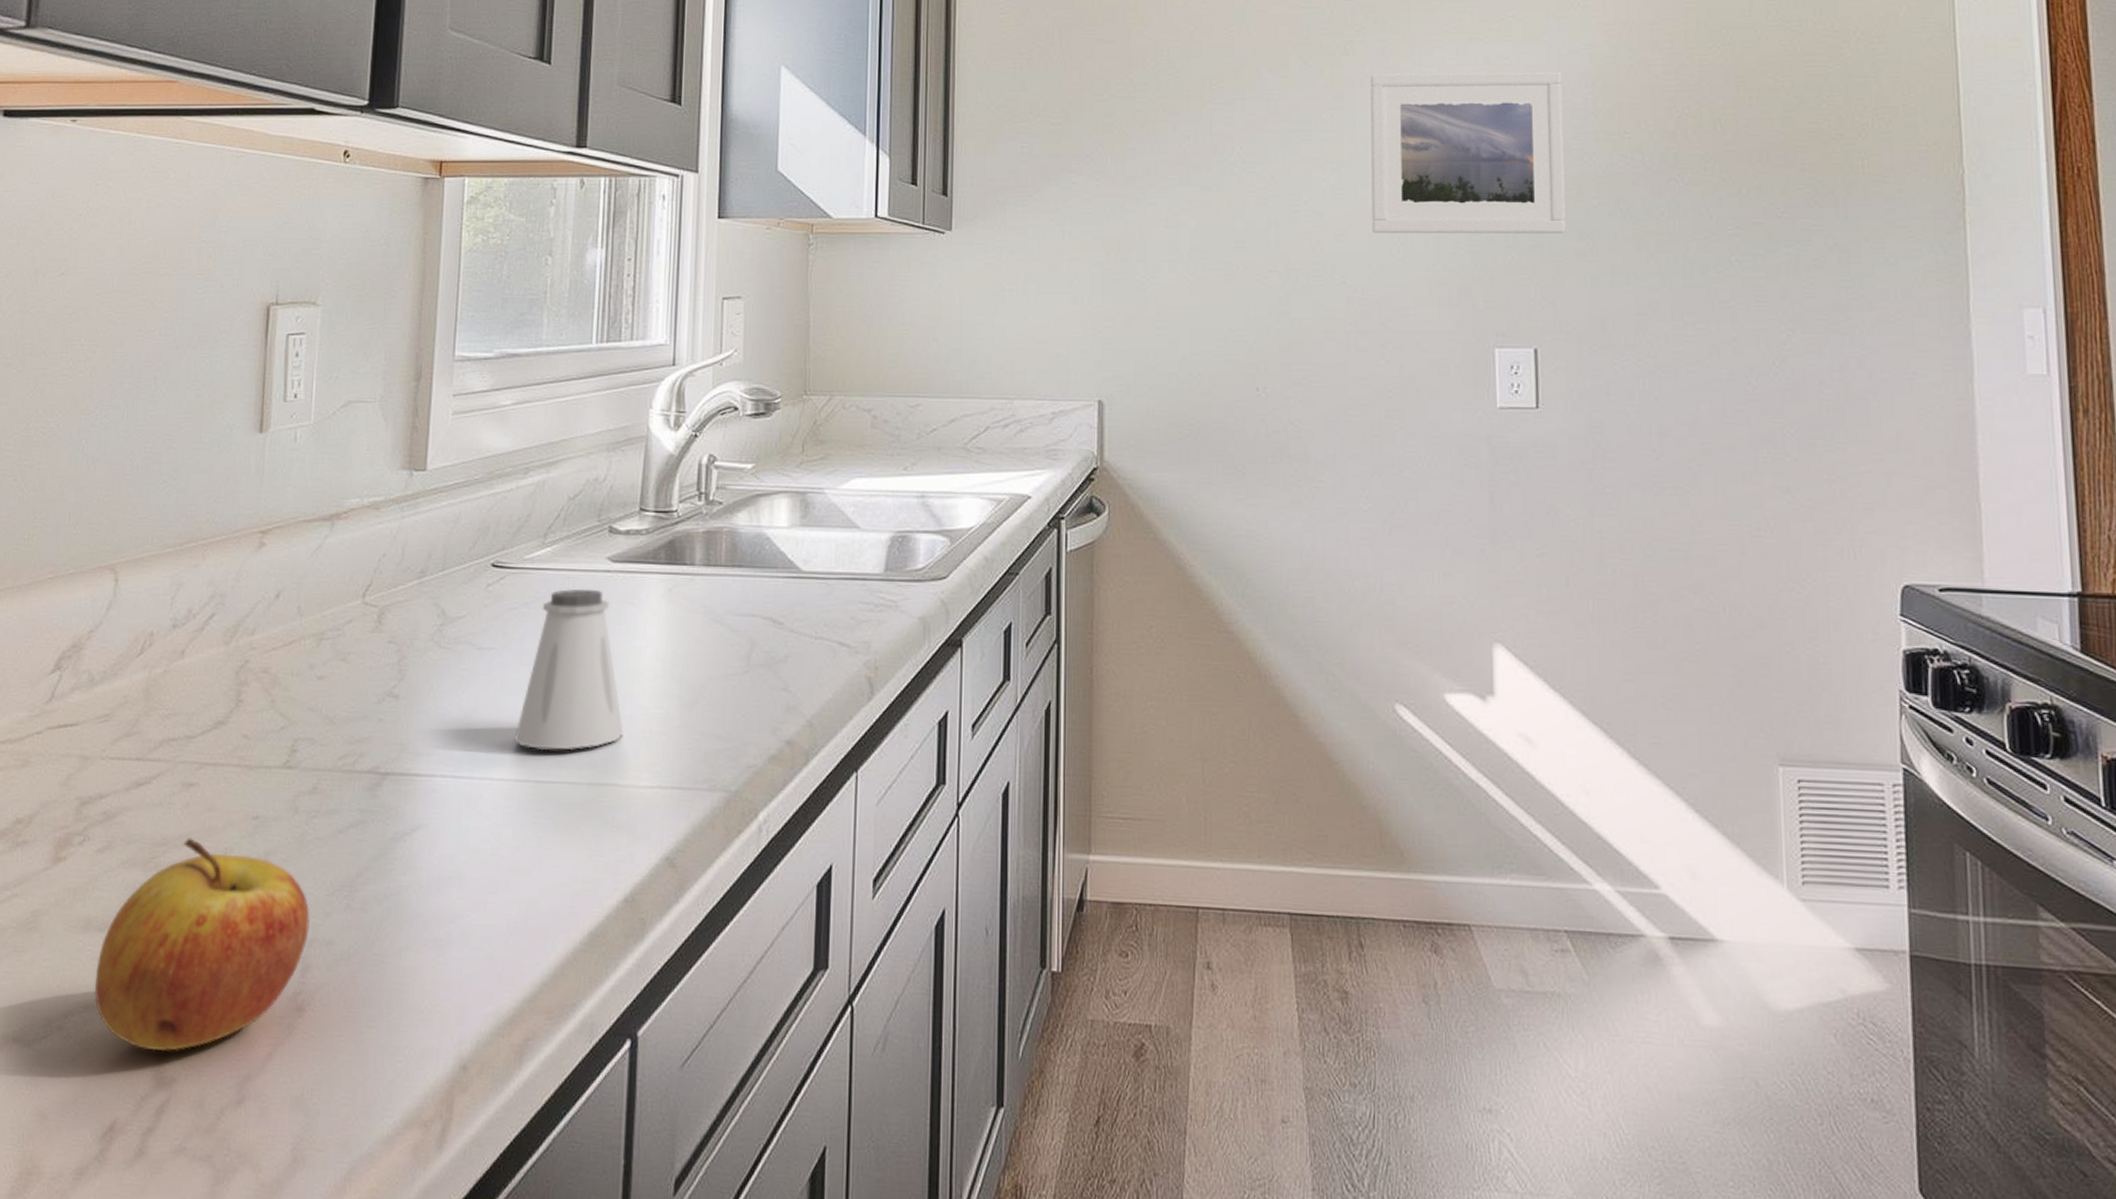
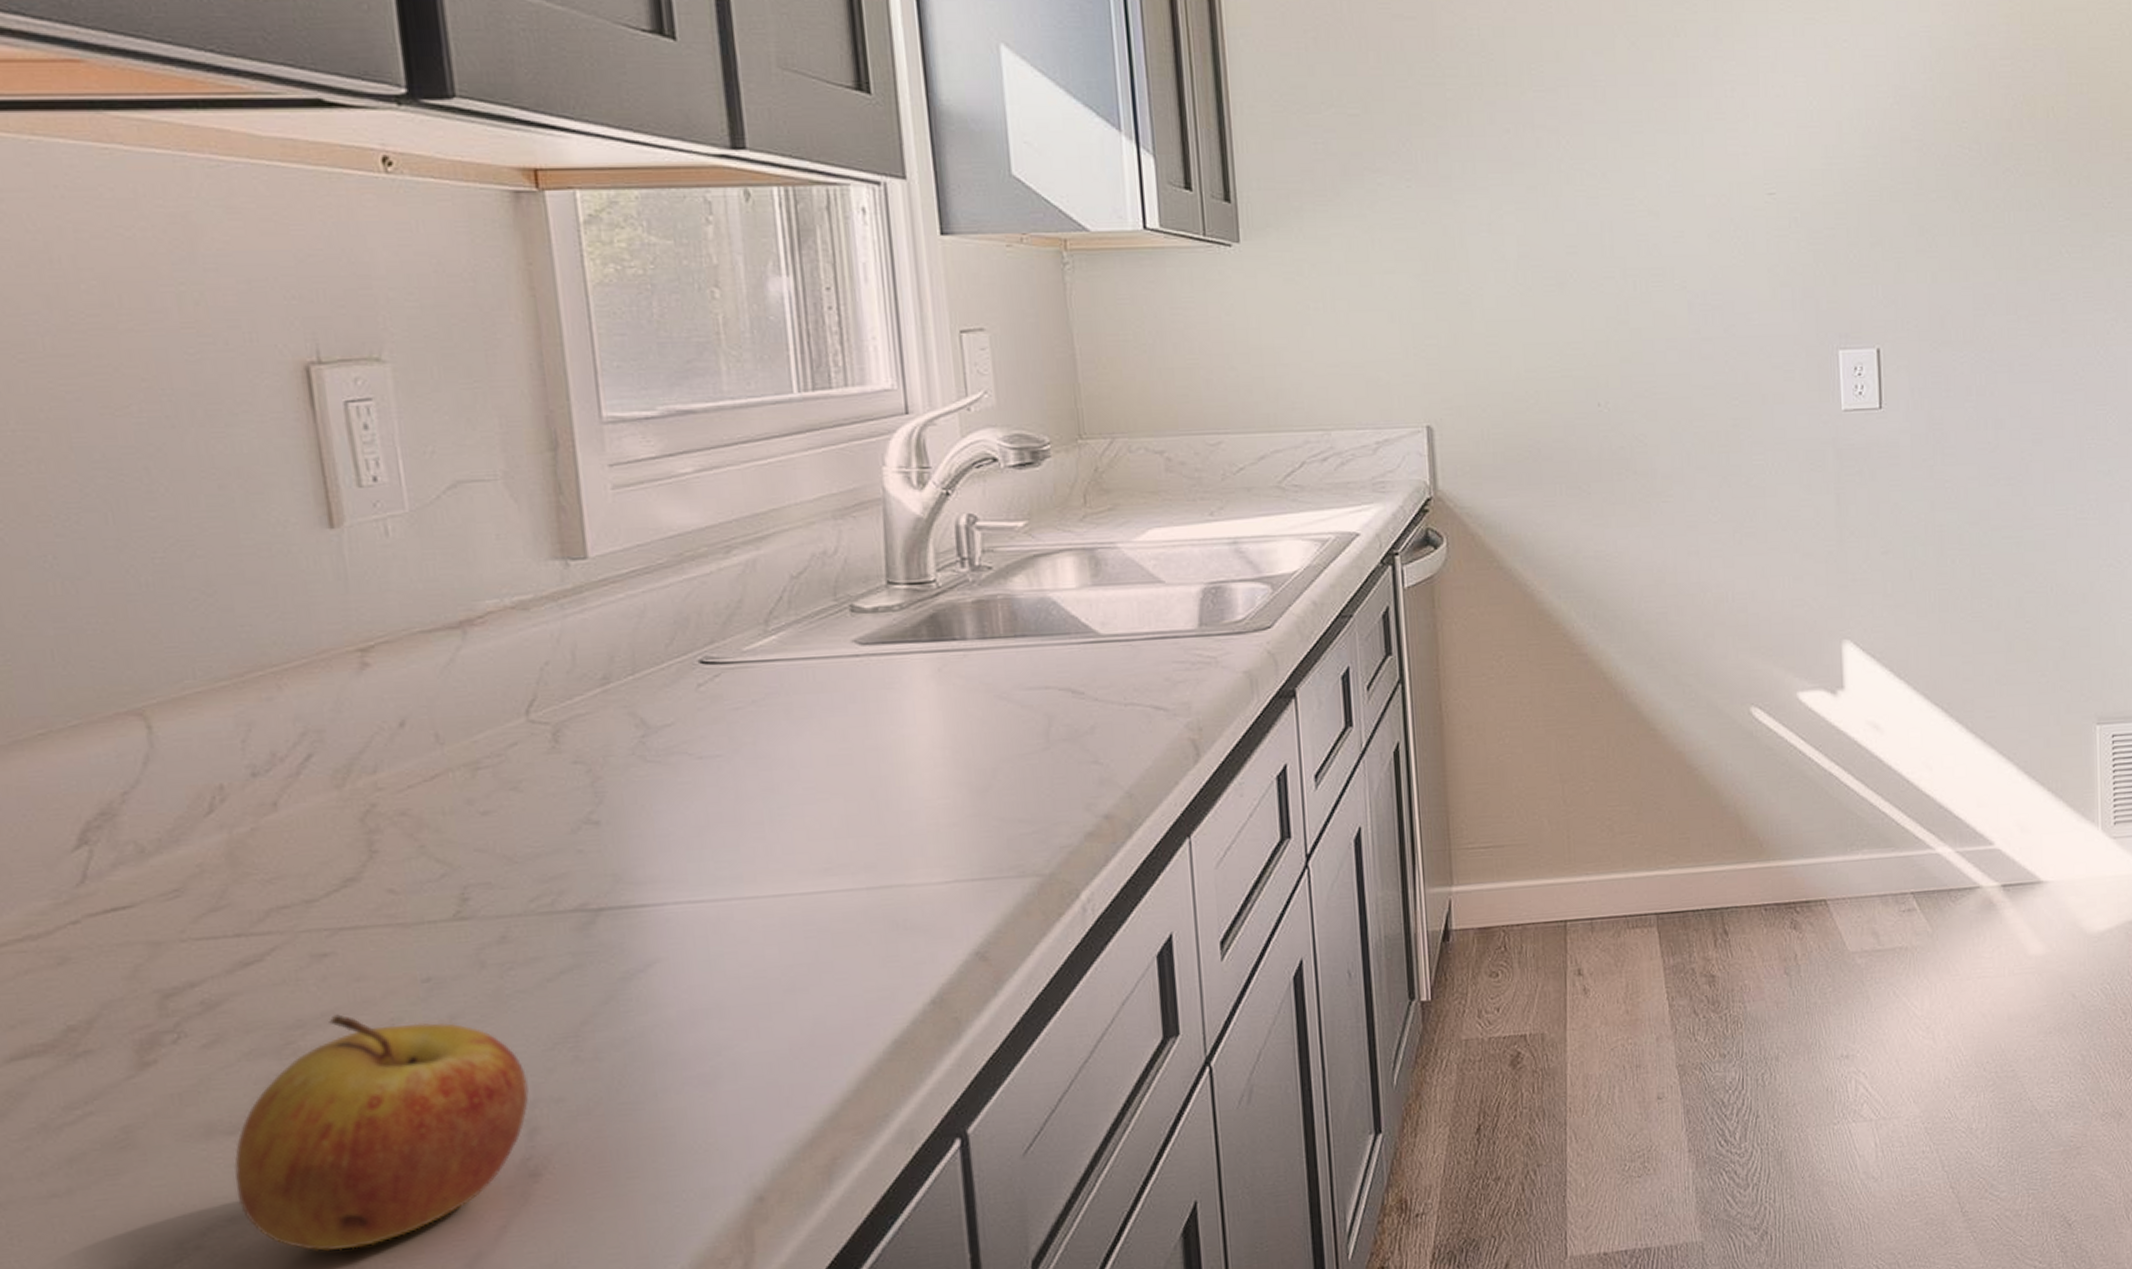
saltshaker: present [514,589,624,750] -> none [764,677,904,860]
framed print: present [1371,72,1566,235] -> none [1704,56,1906,235]

